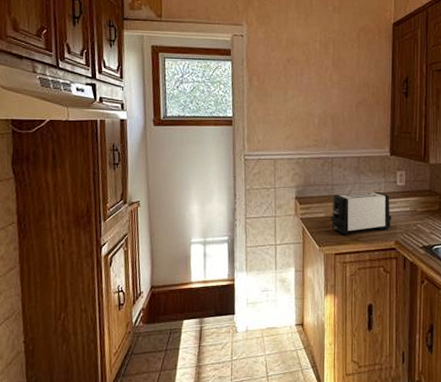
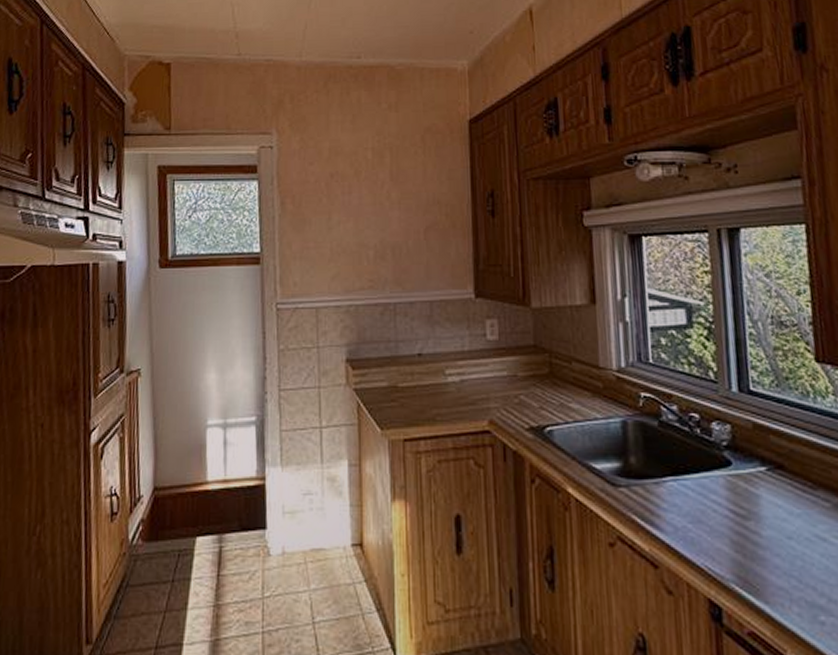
toaster: present [330,191,392,235] -> none [395,349,483,413]

